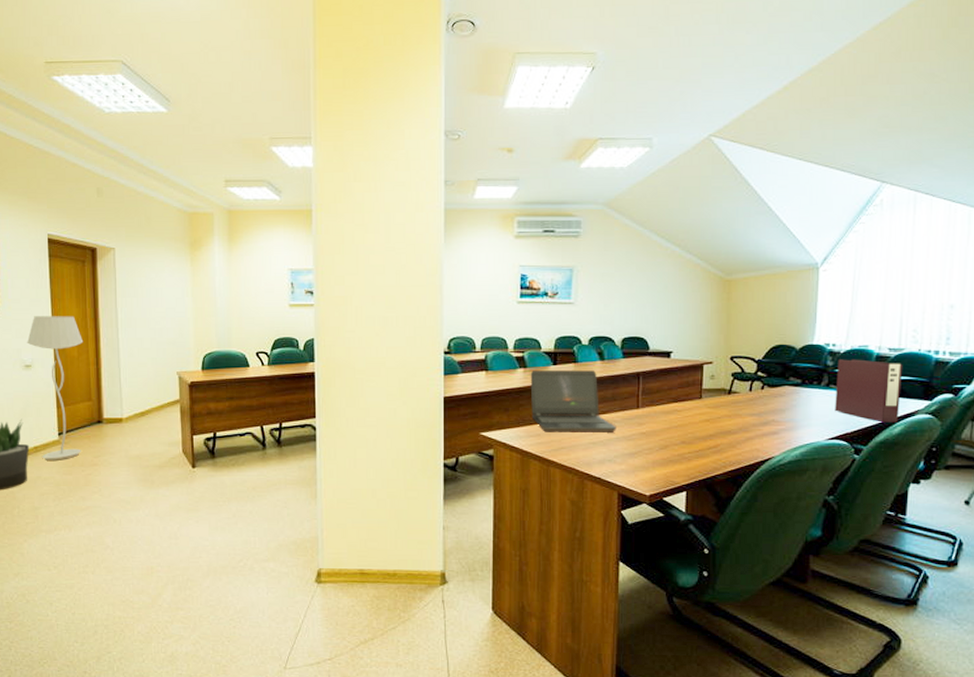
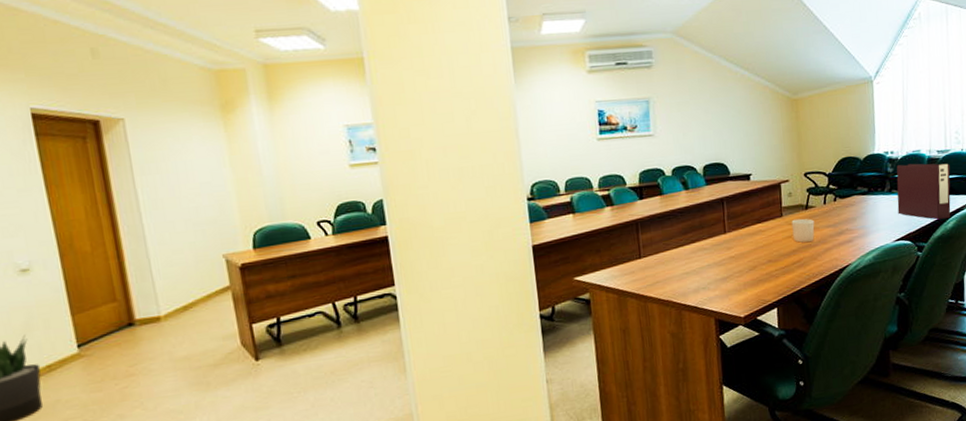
floor lamp: present [26,316,84,460] -> none [18,204,111,379]
laptop computer: present [530,370,616,433] -> none [618,201,707,269]
mug: none [711,403,737,428] -> present [791,218,815,243]

